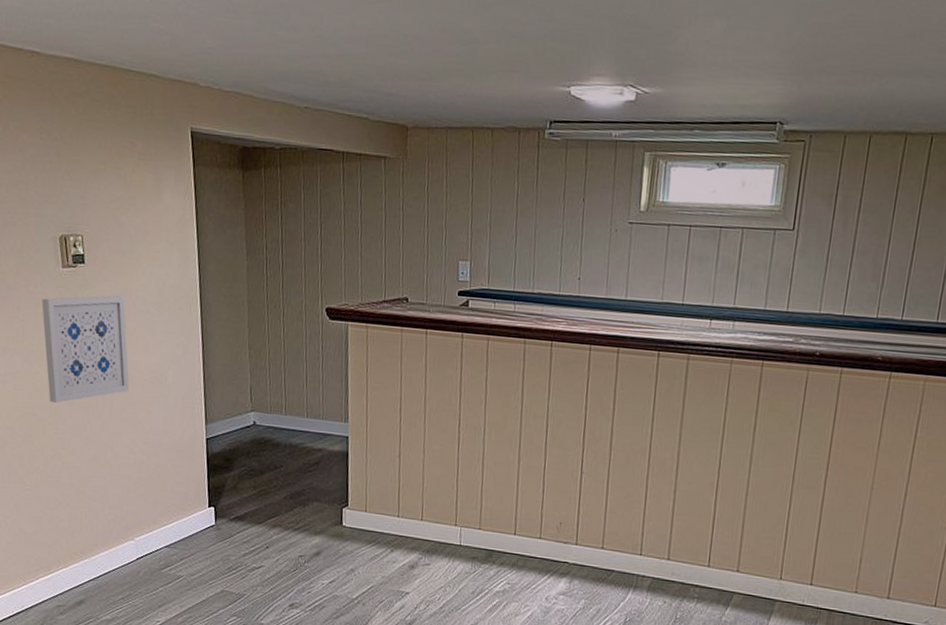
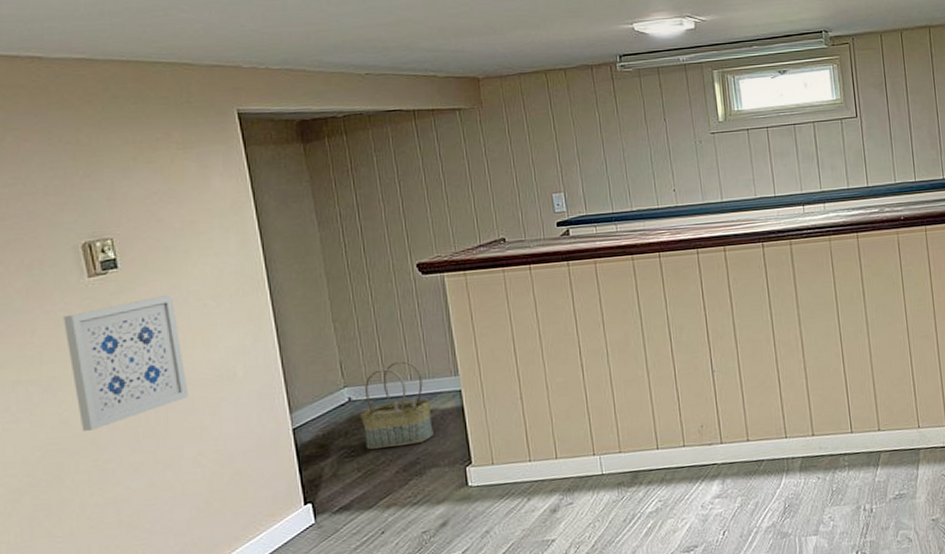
basket: none [261,397,322,477] -> present [359,361,434,449]

